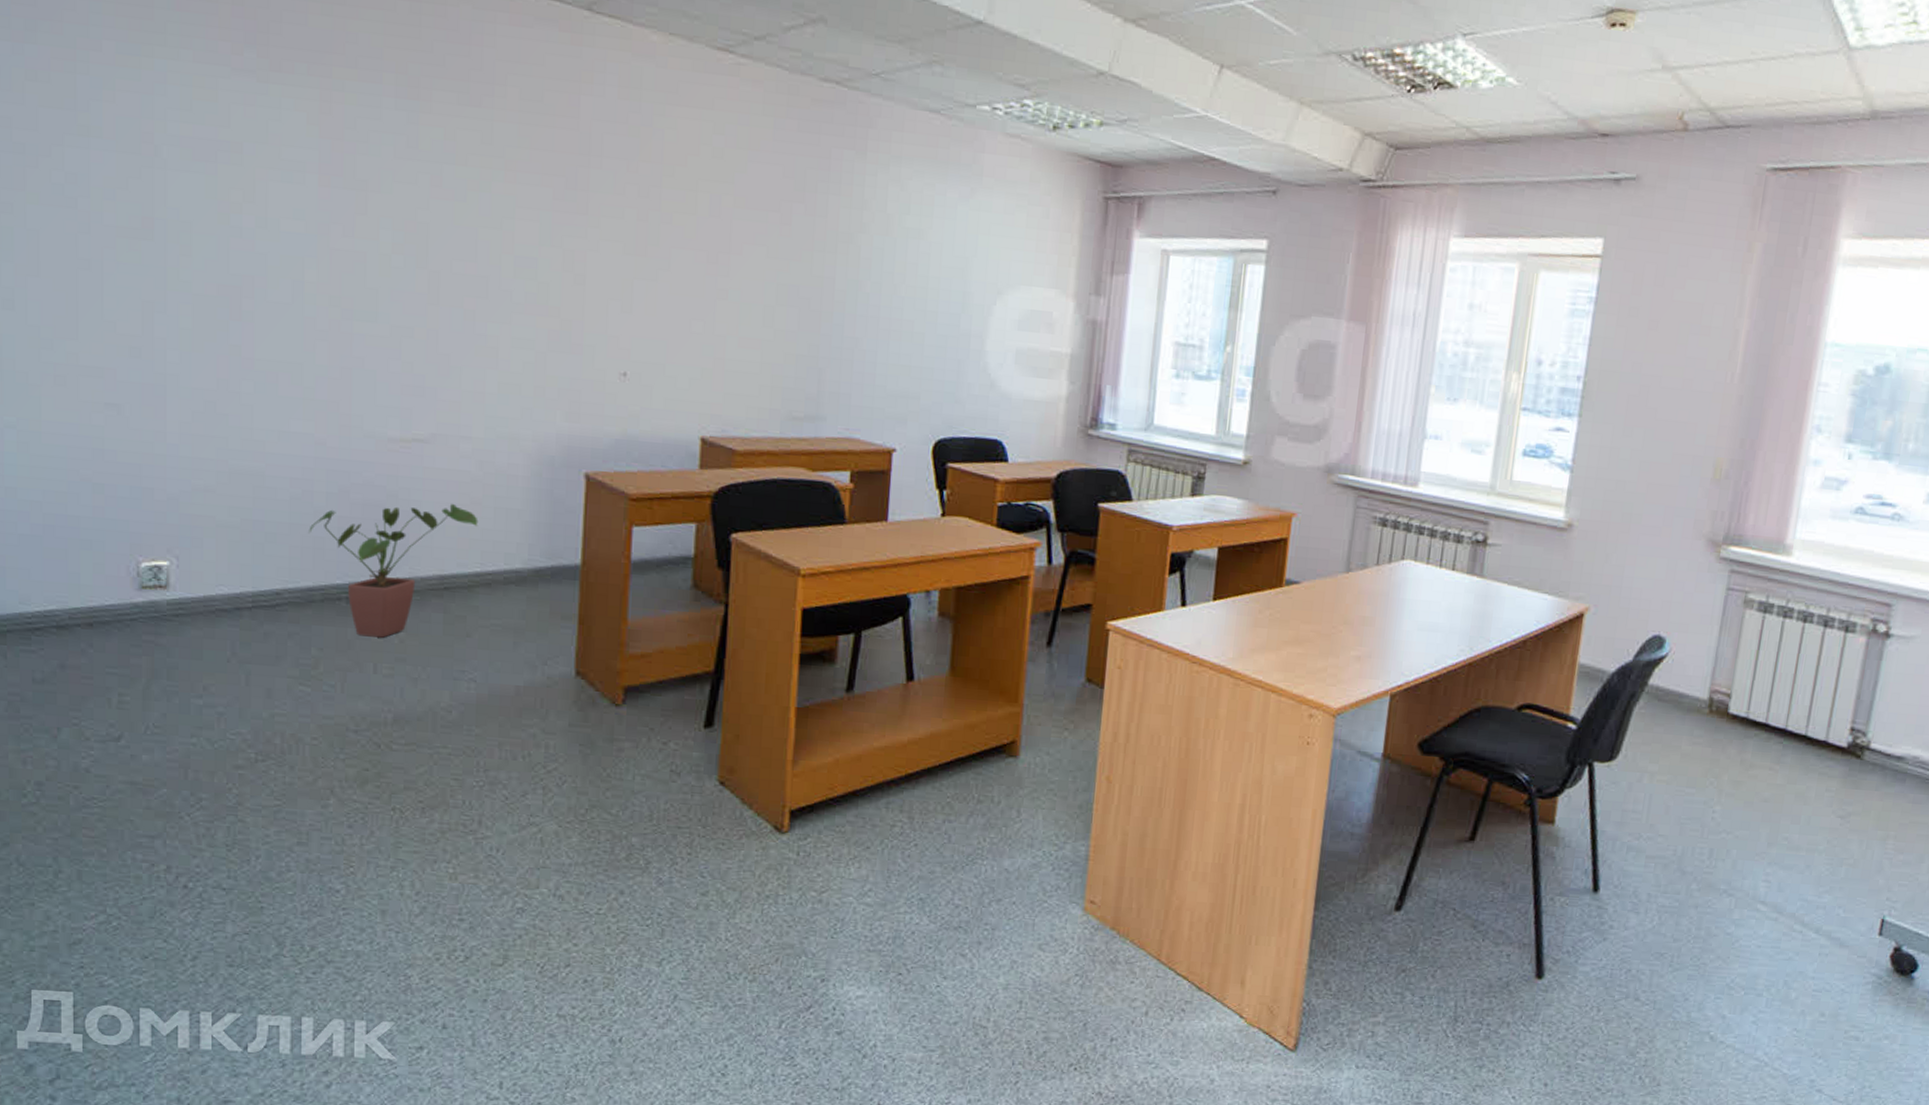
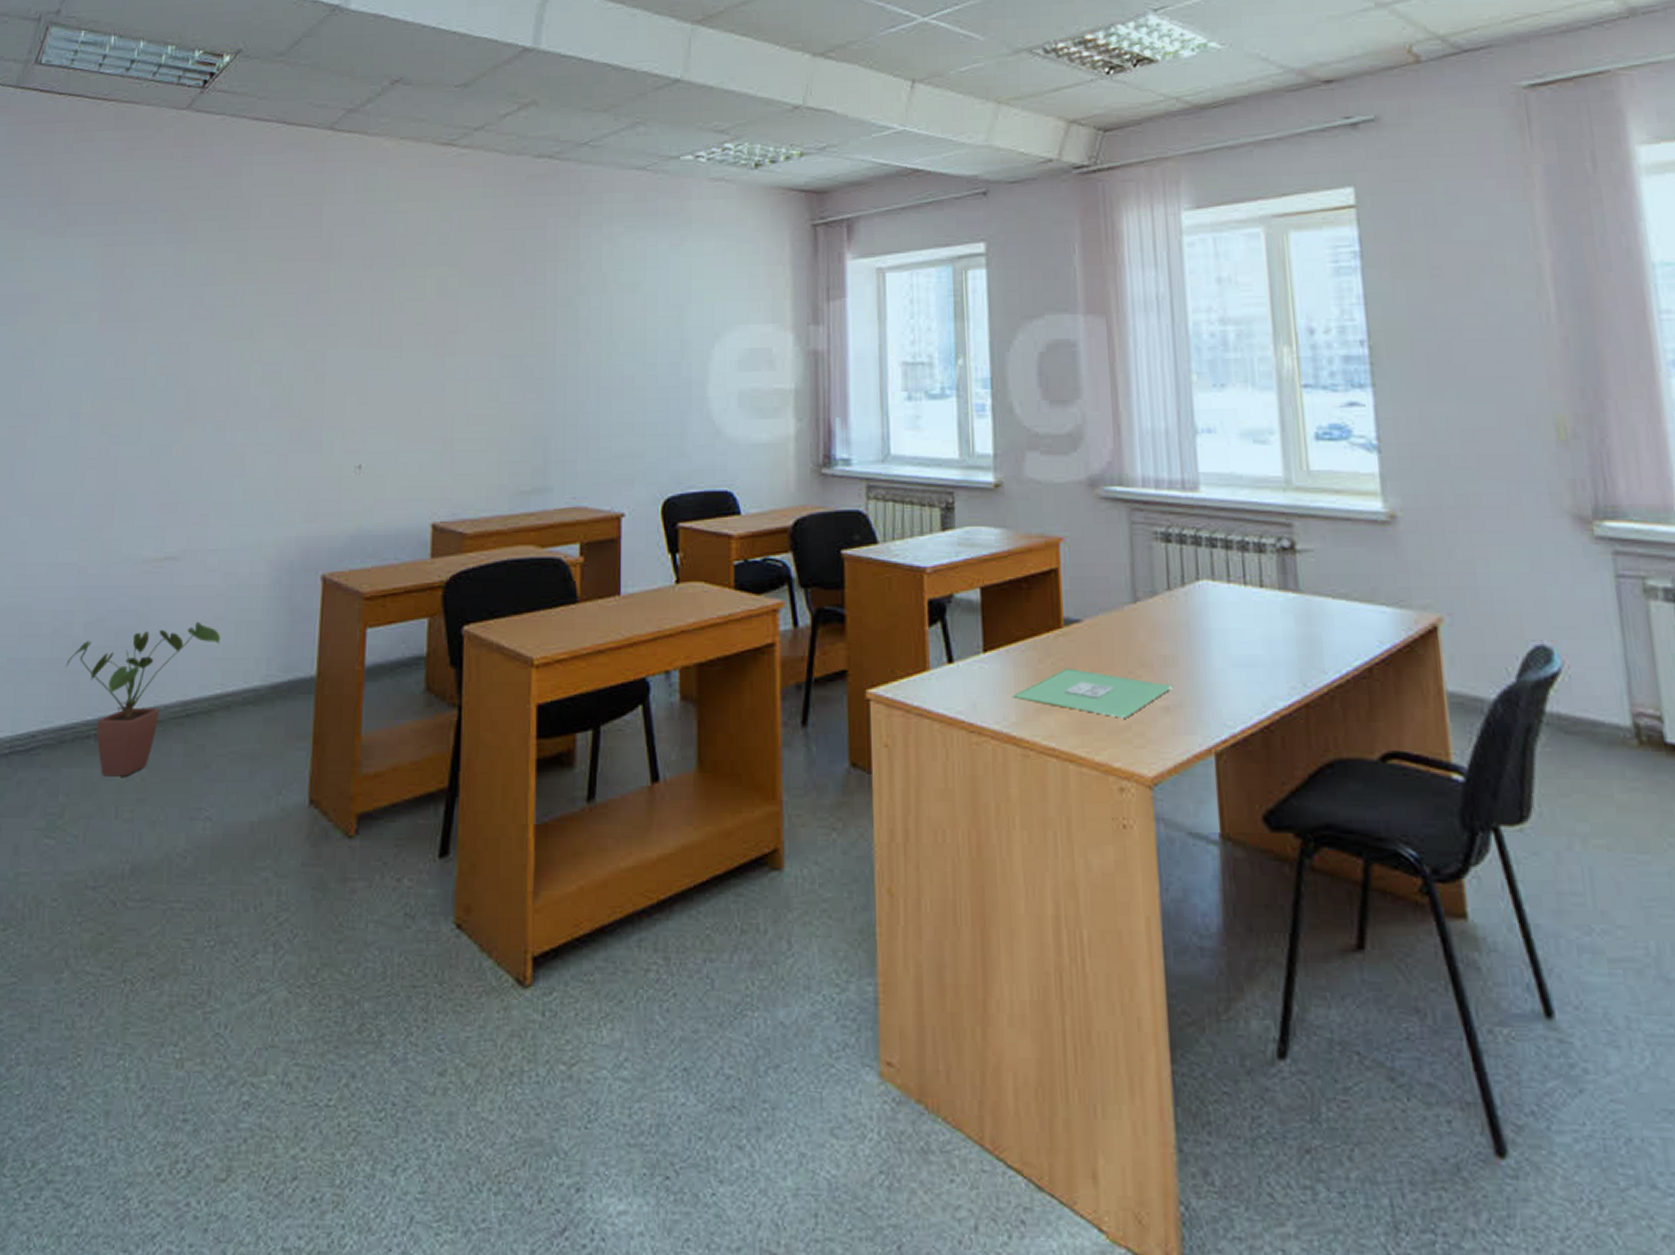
papers: none [1233,619,1367,662] -> present [1013,668,1173,718]

